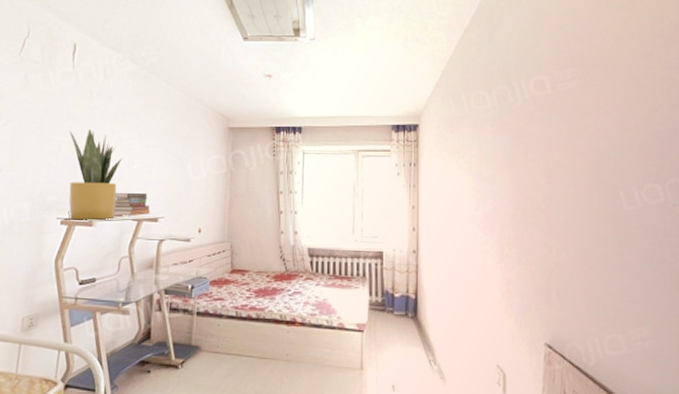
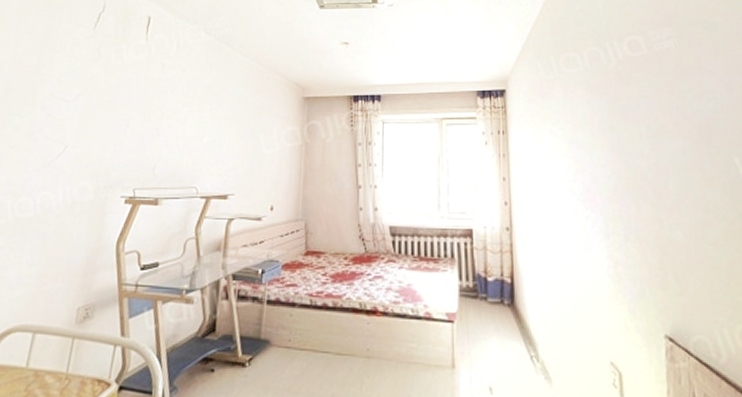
planter: present [69,129,122,220] -> none [134,102,192,199]
books: present [114,192,150,217] -> none [181,168,220,194]

